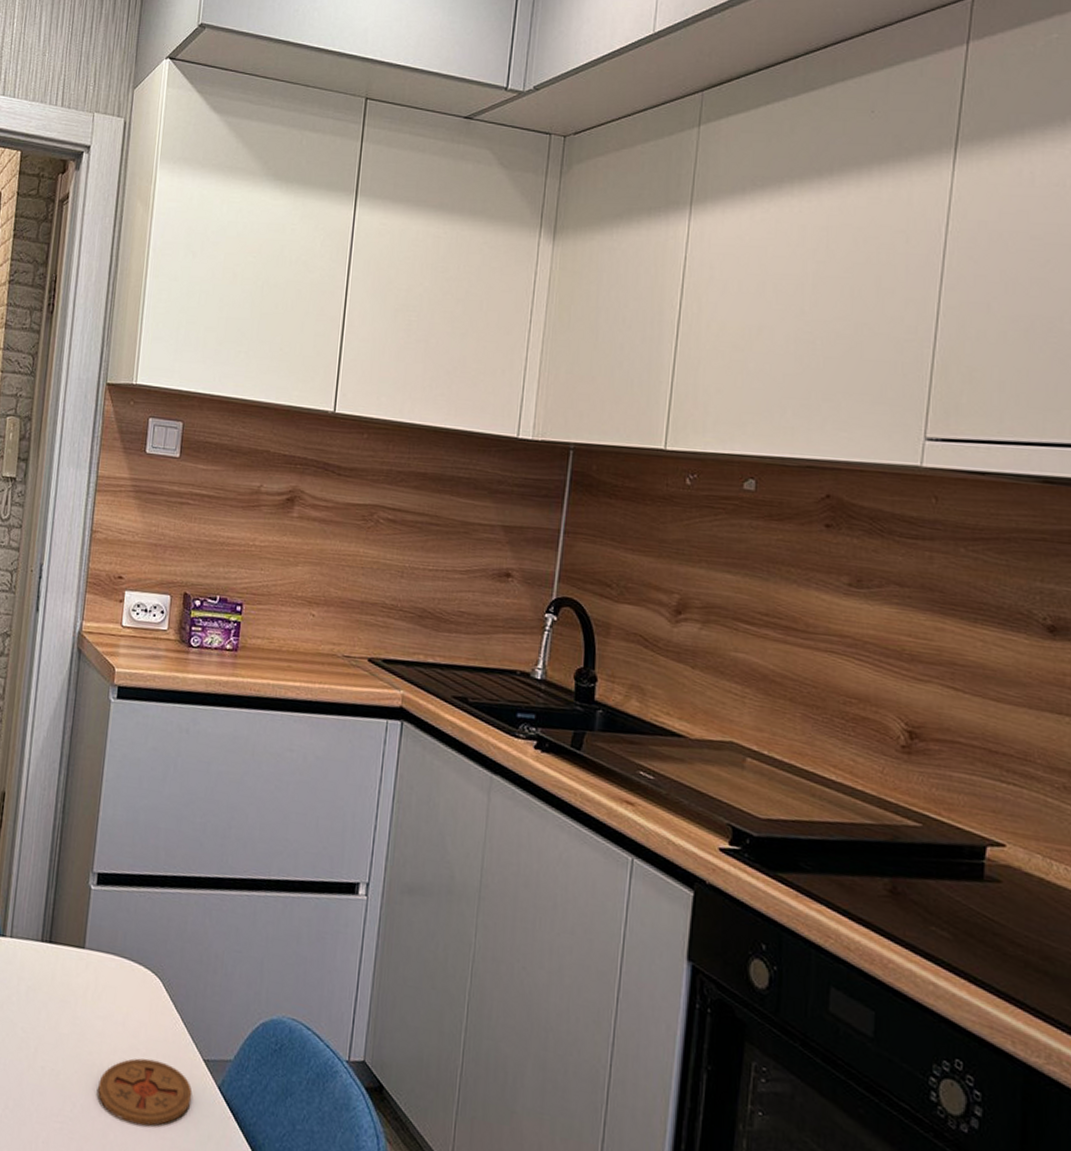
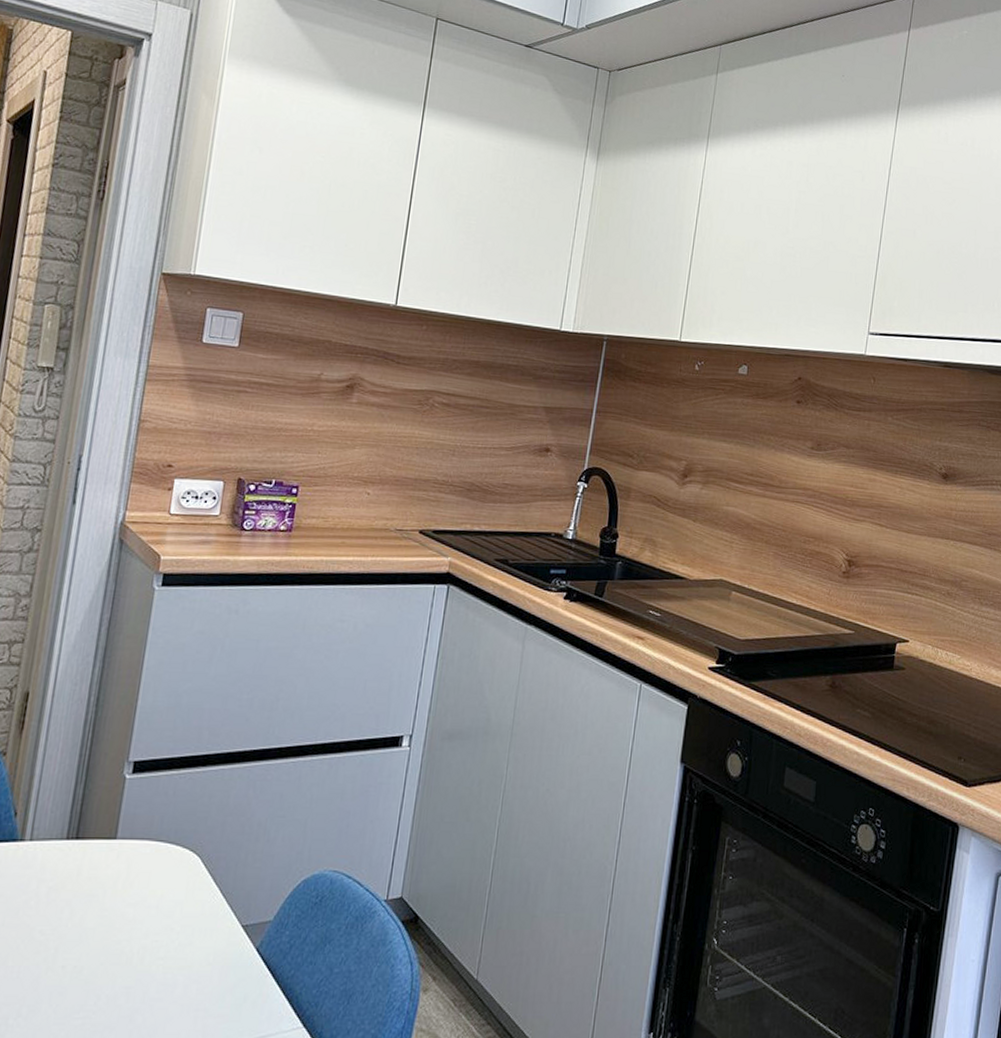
coaster: present [98,1058,193,1126] -> none [126,936,229,1002]

